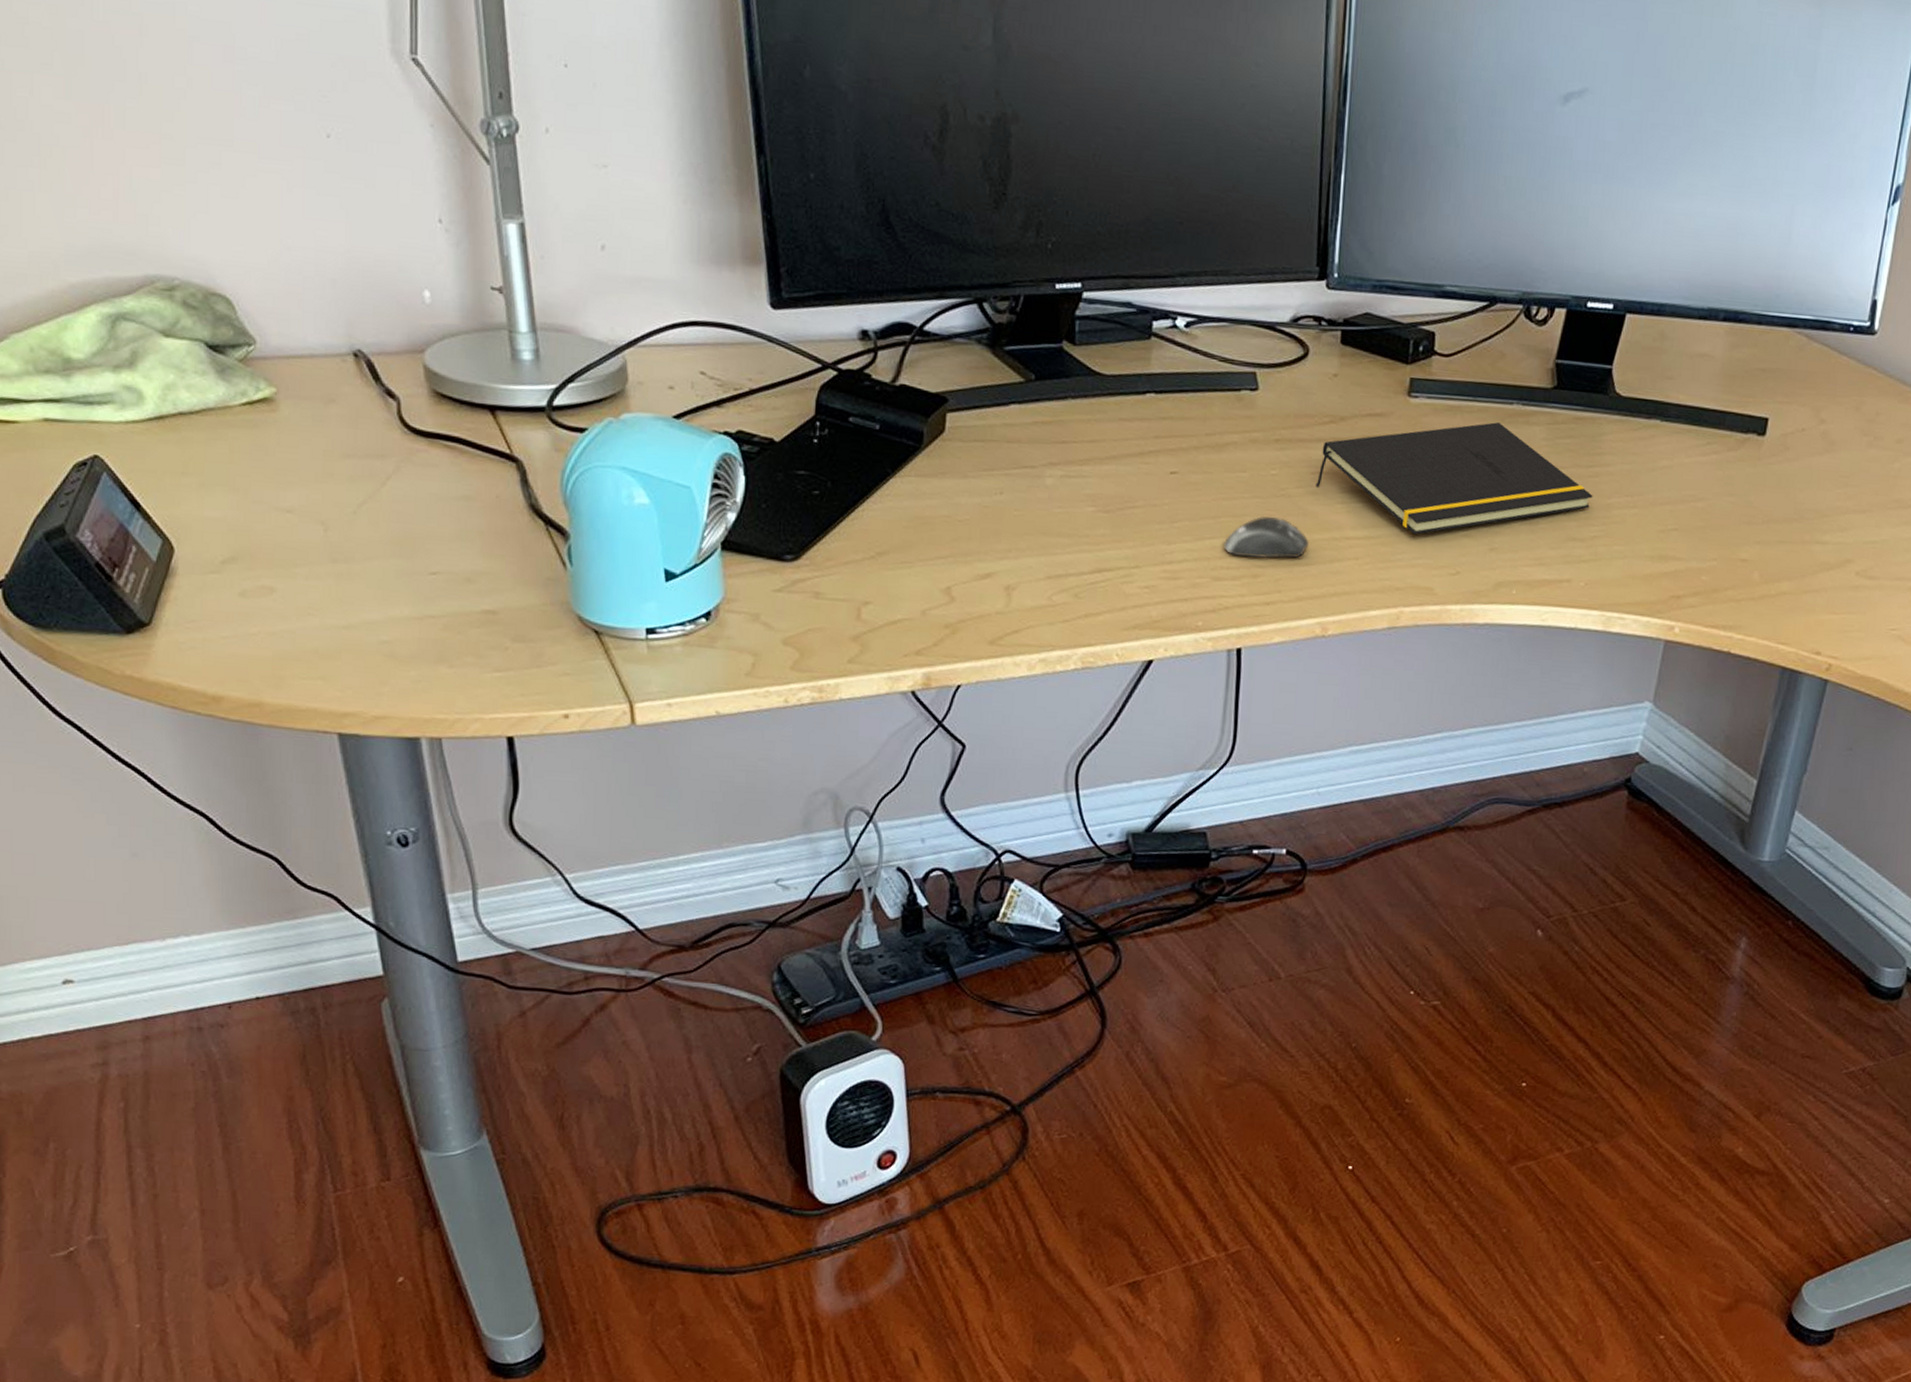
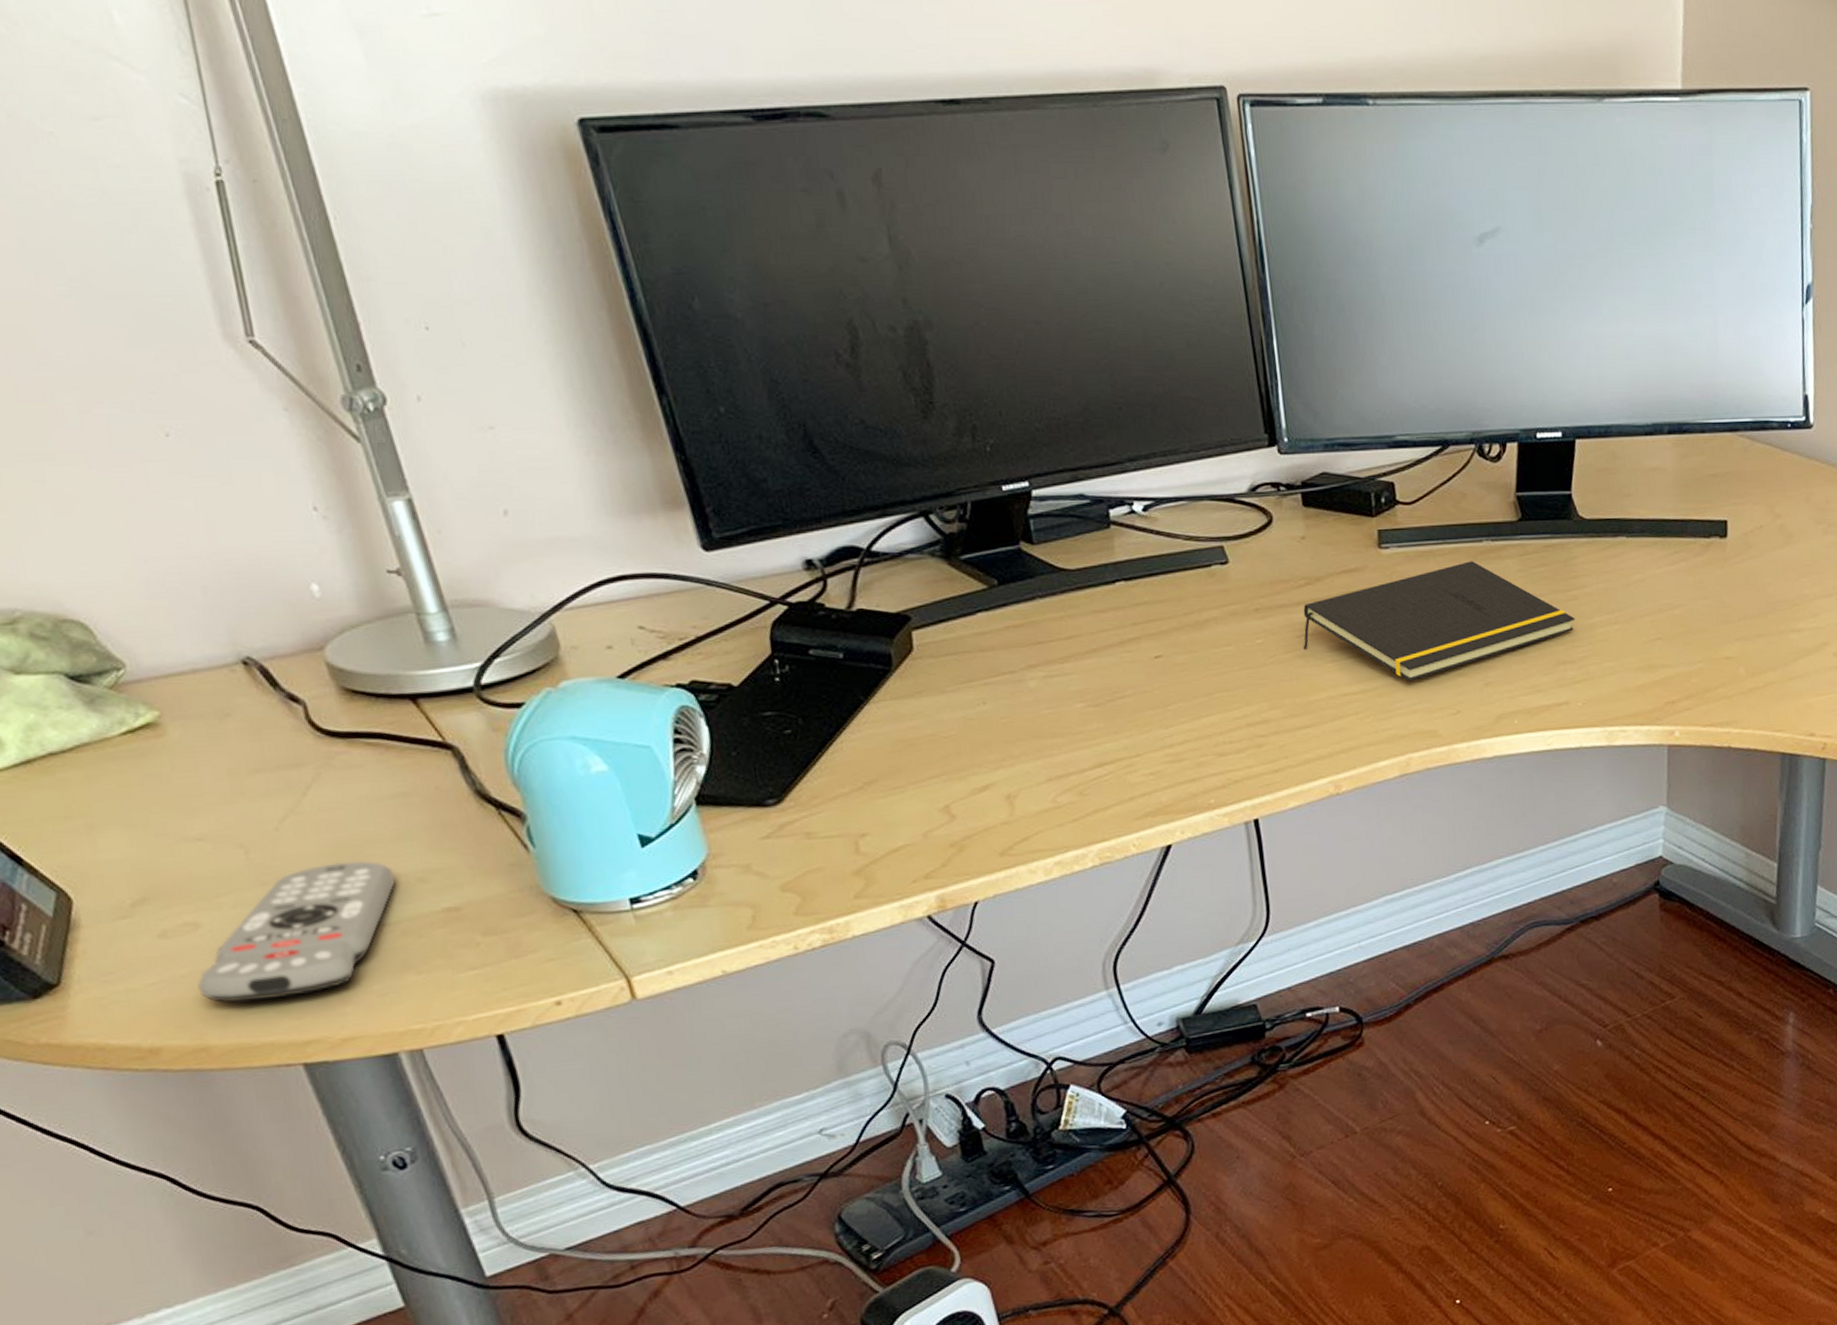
remote control: none [263,551,447,669] -> present [198,861,396,1003]
computer mouse: present [1223,516,1309,559] -> none [1221,685,1307,730]

